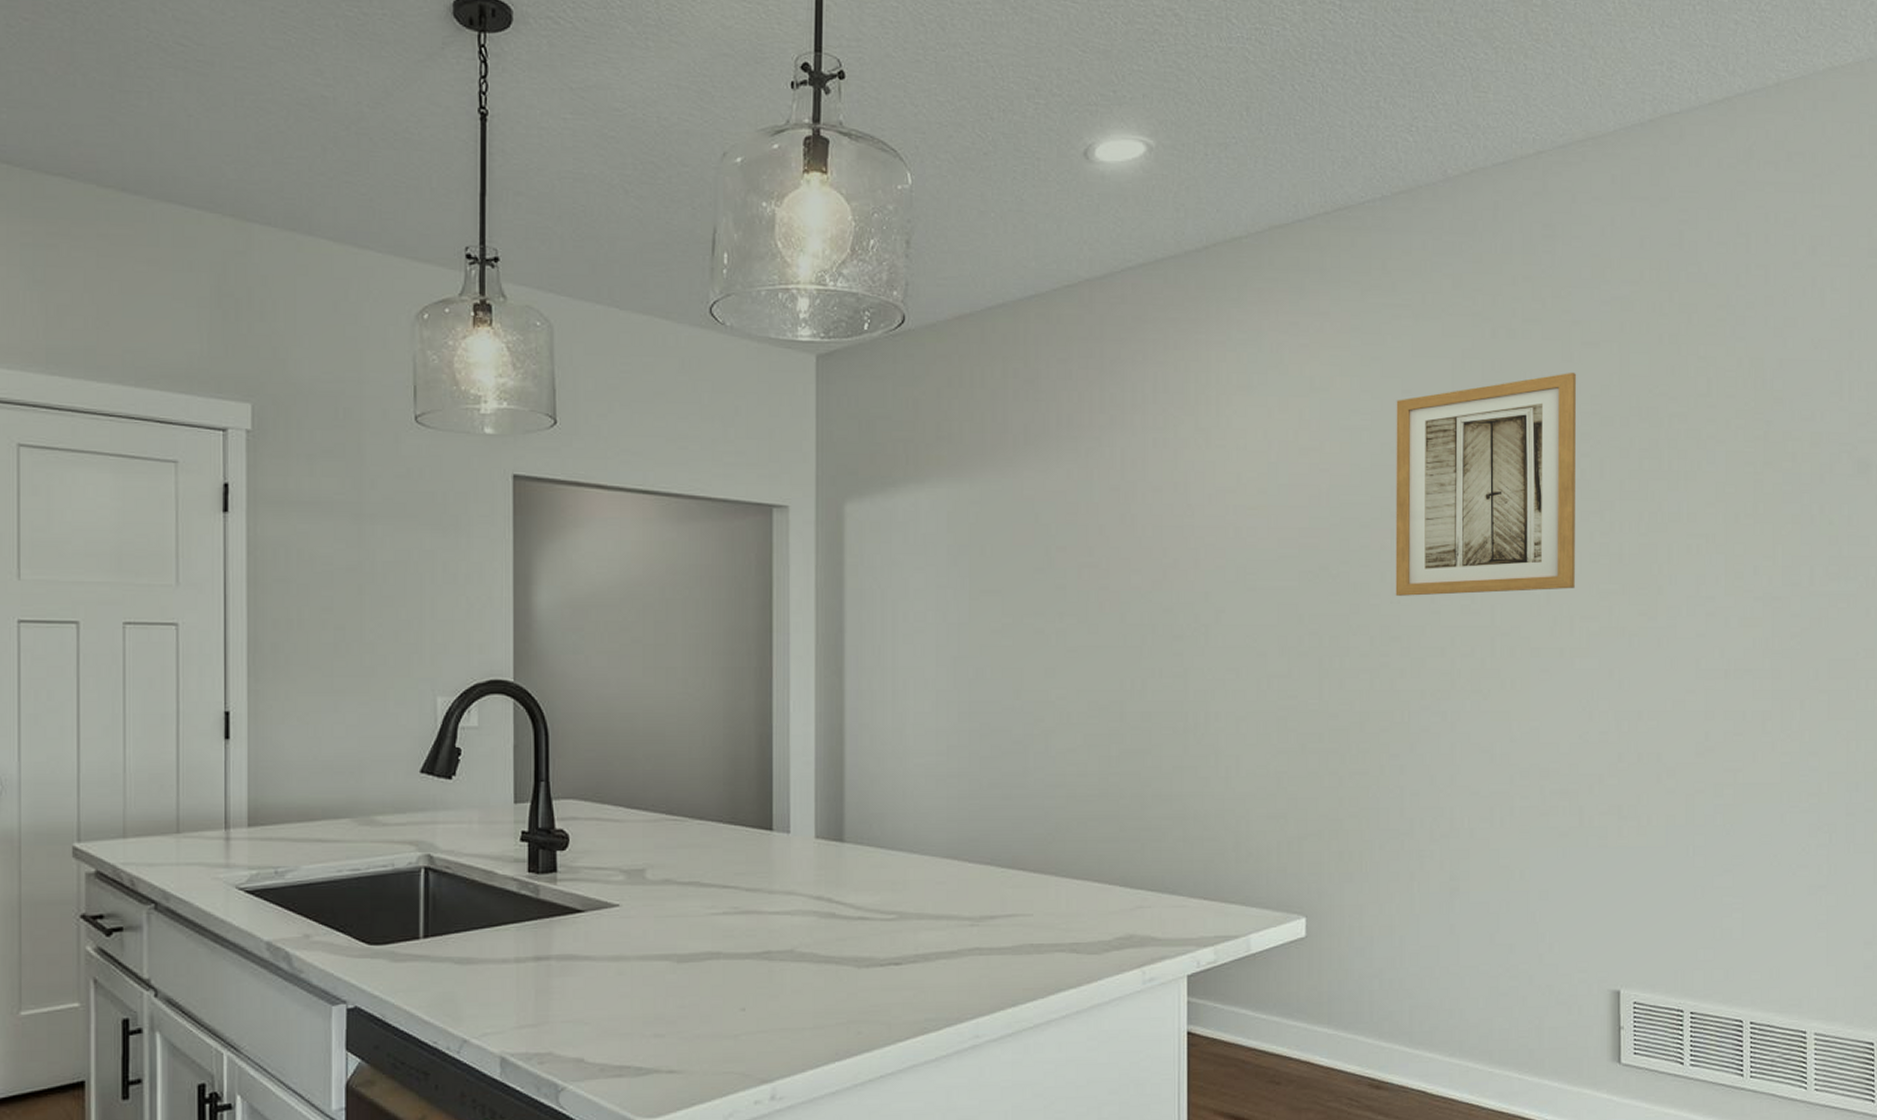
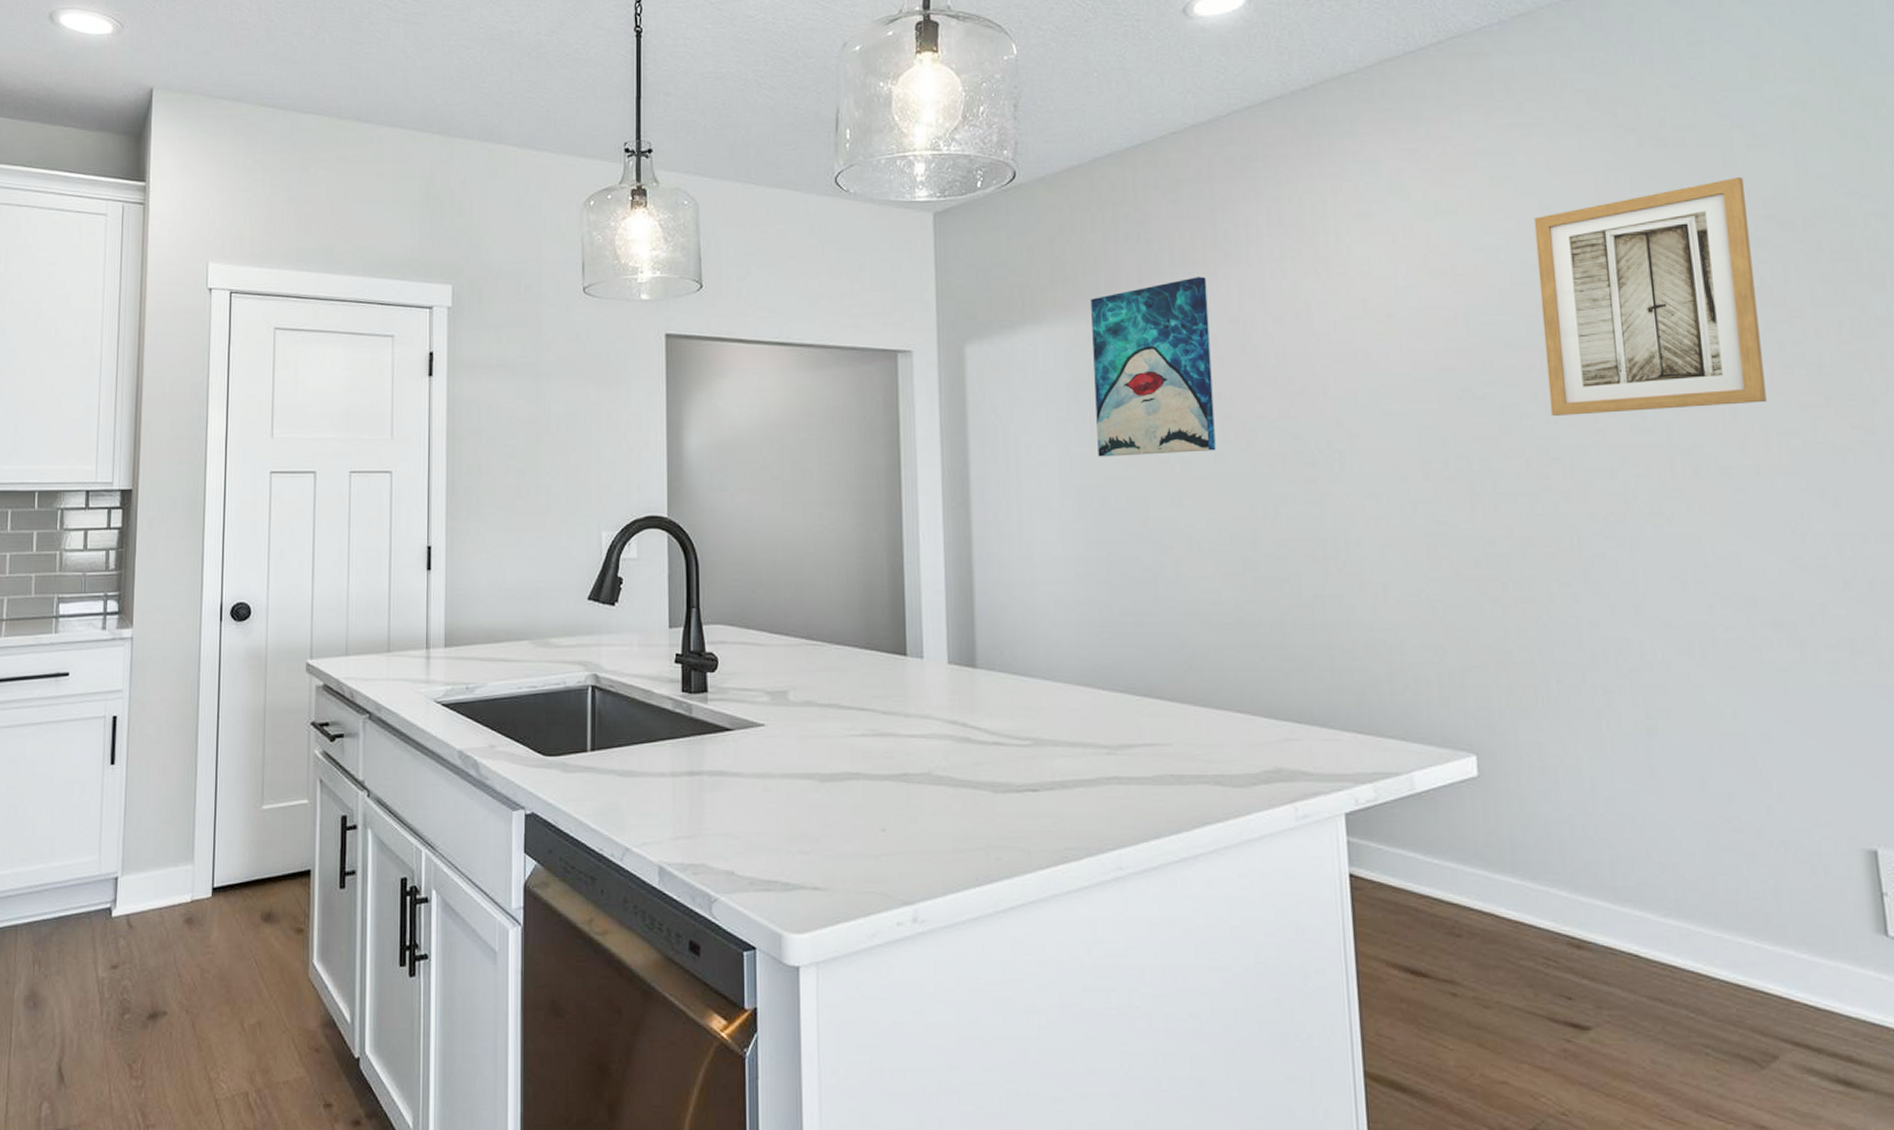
wall art: none [976,441,1091,626] -> present [1091,277,1216,457]

